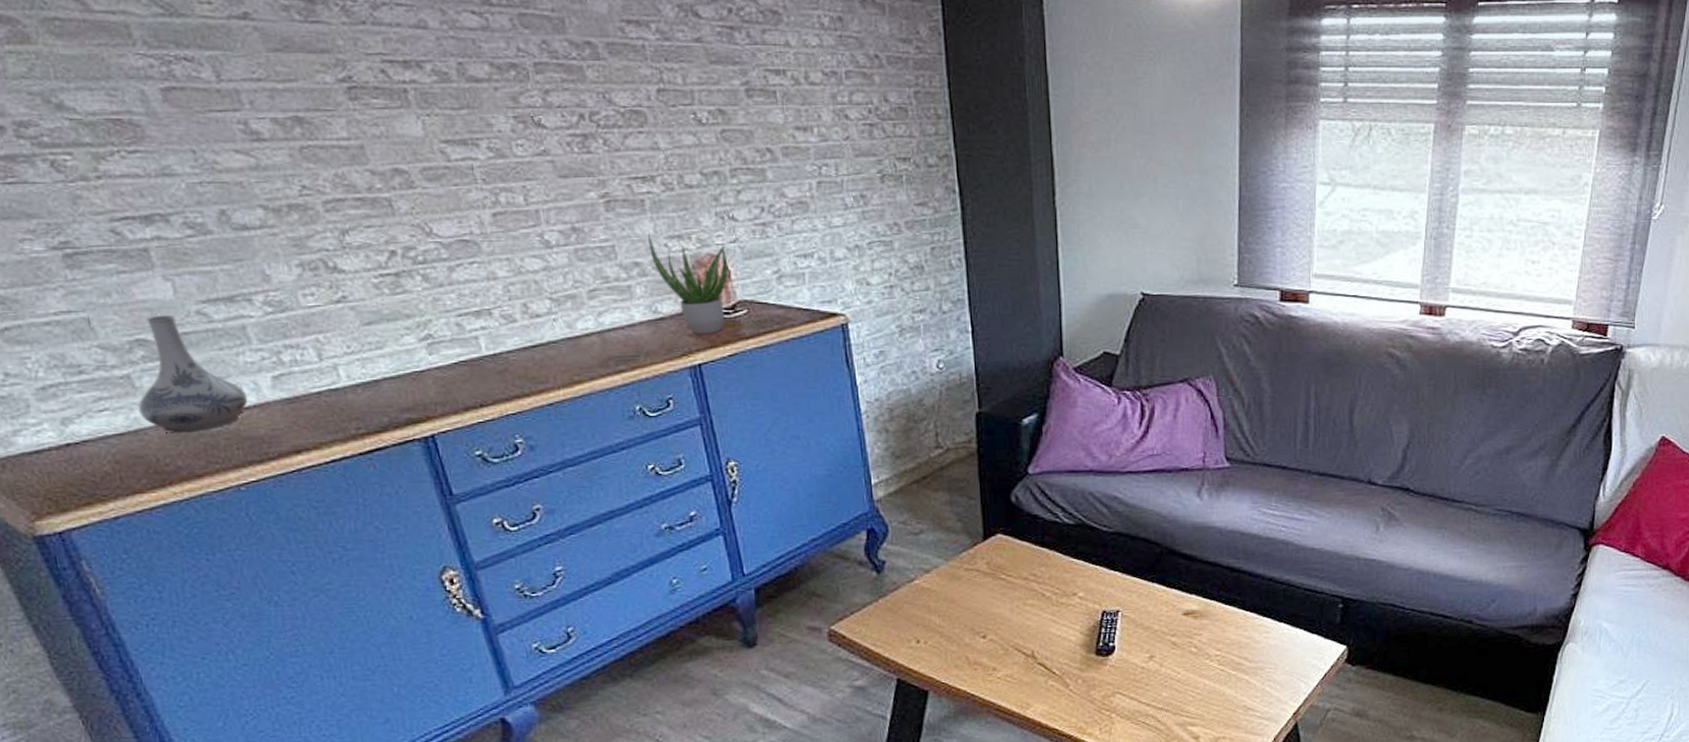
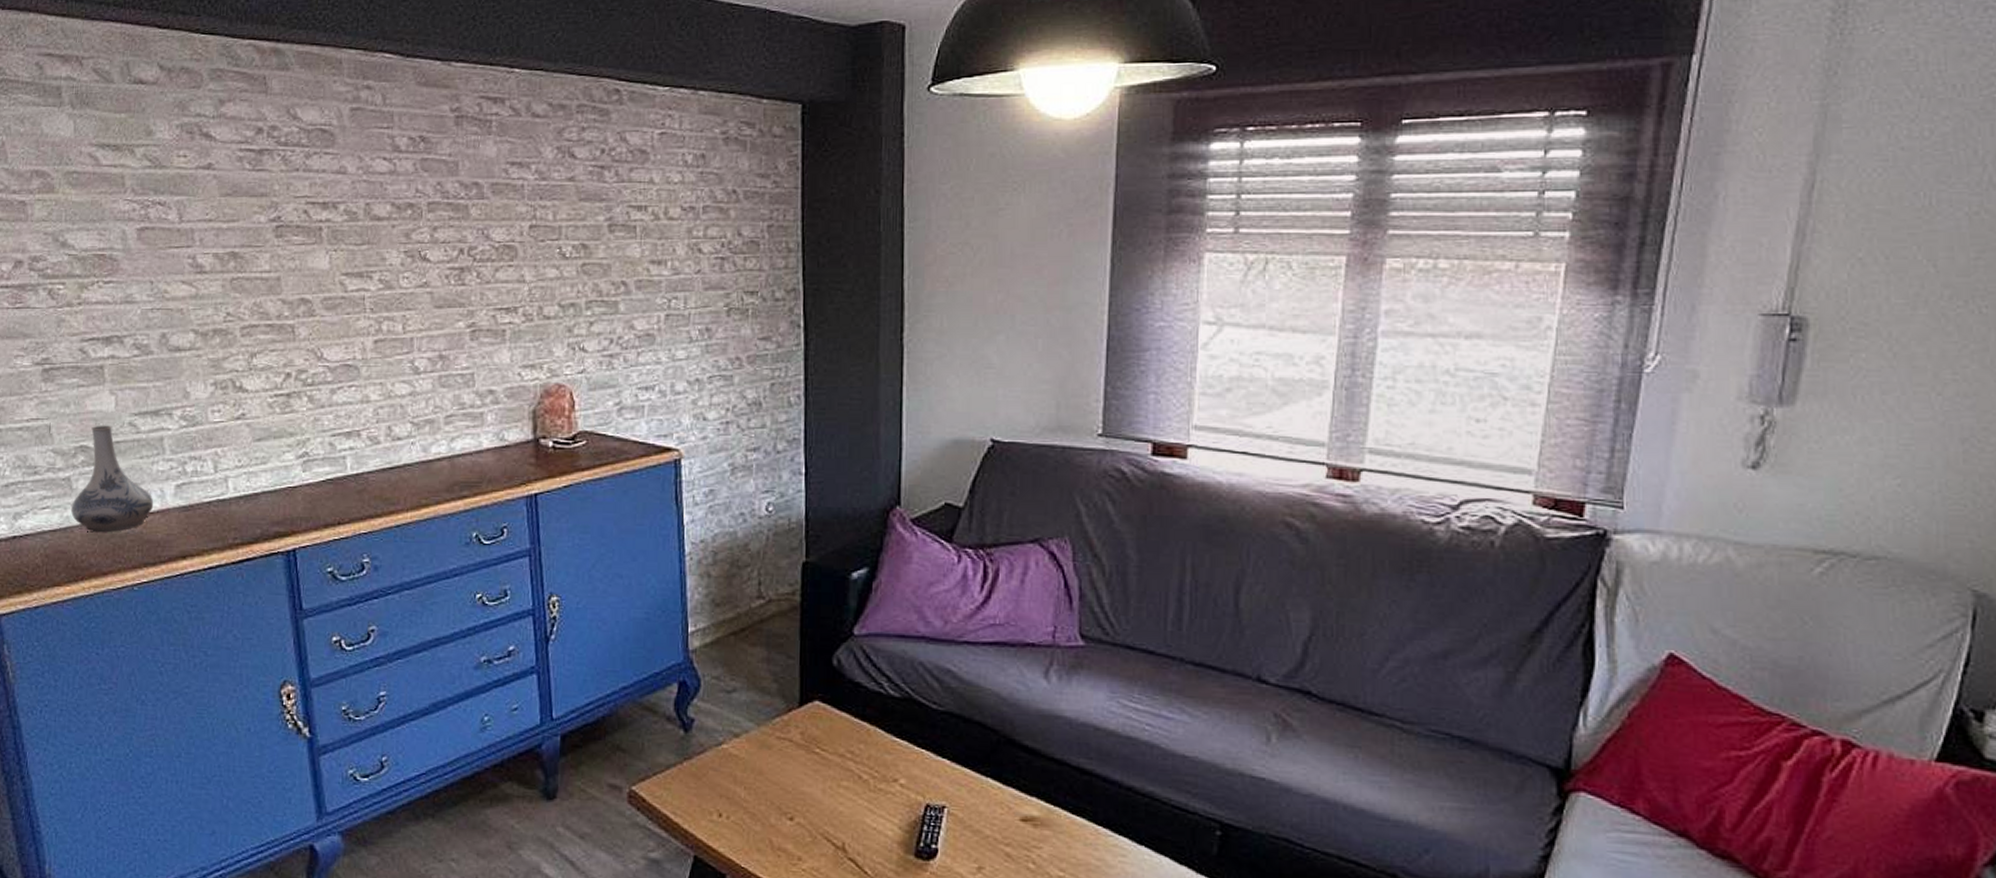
potted plant: present [648,233,729,334] -> none [504,362,574,464]

